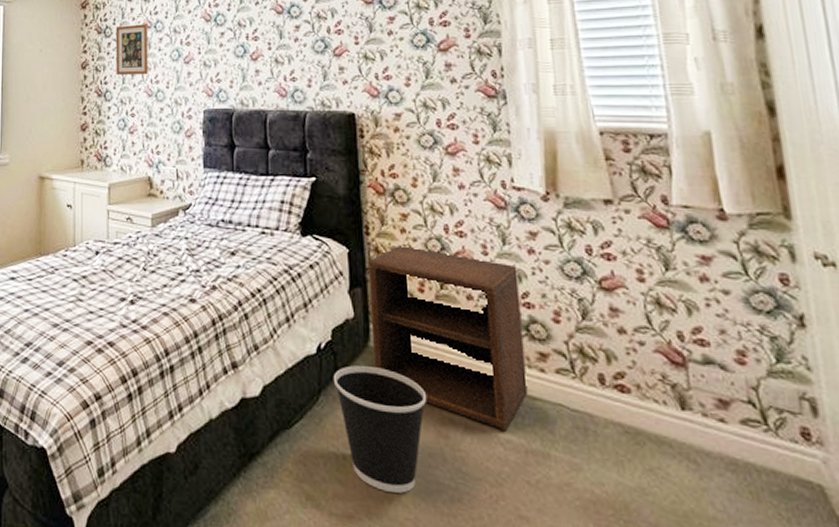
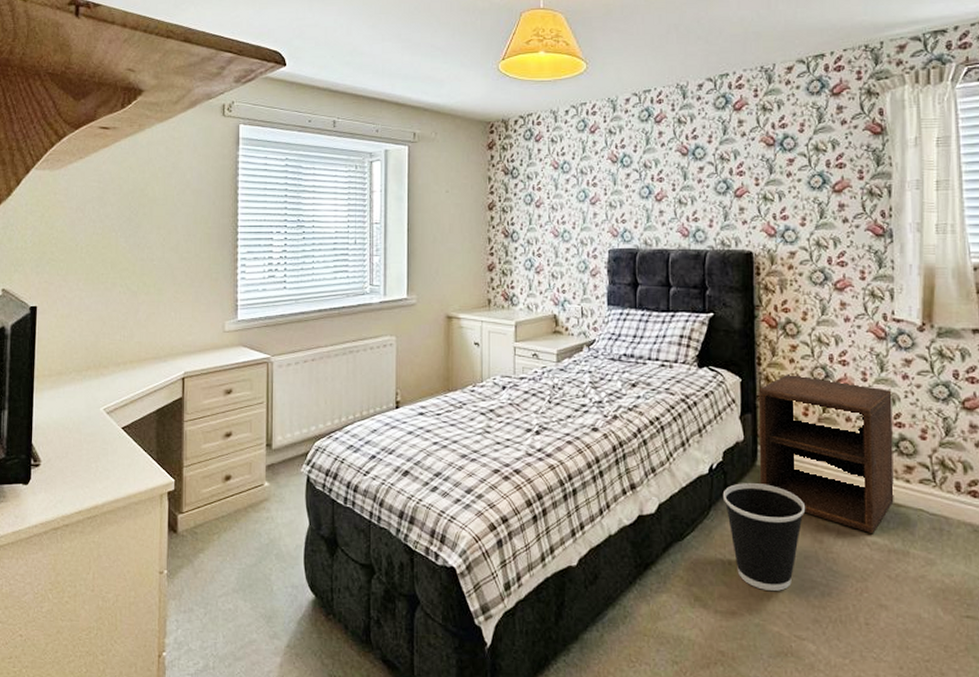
picture frame: present [115,24,148,75] -> none [522,165,555,216]

